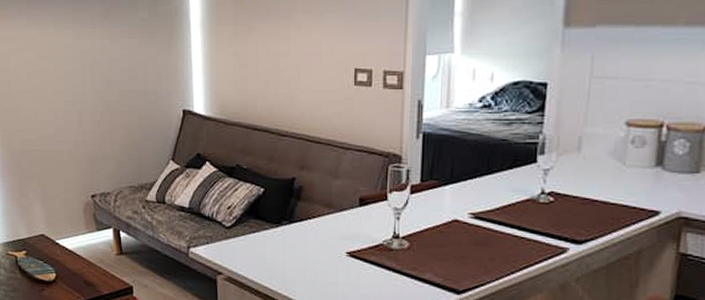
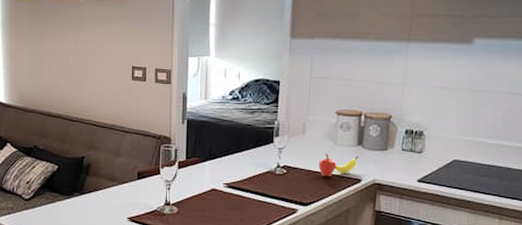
fruit: none [598,176,656,208] -> present [318,153,358,177]

